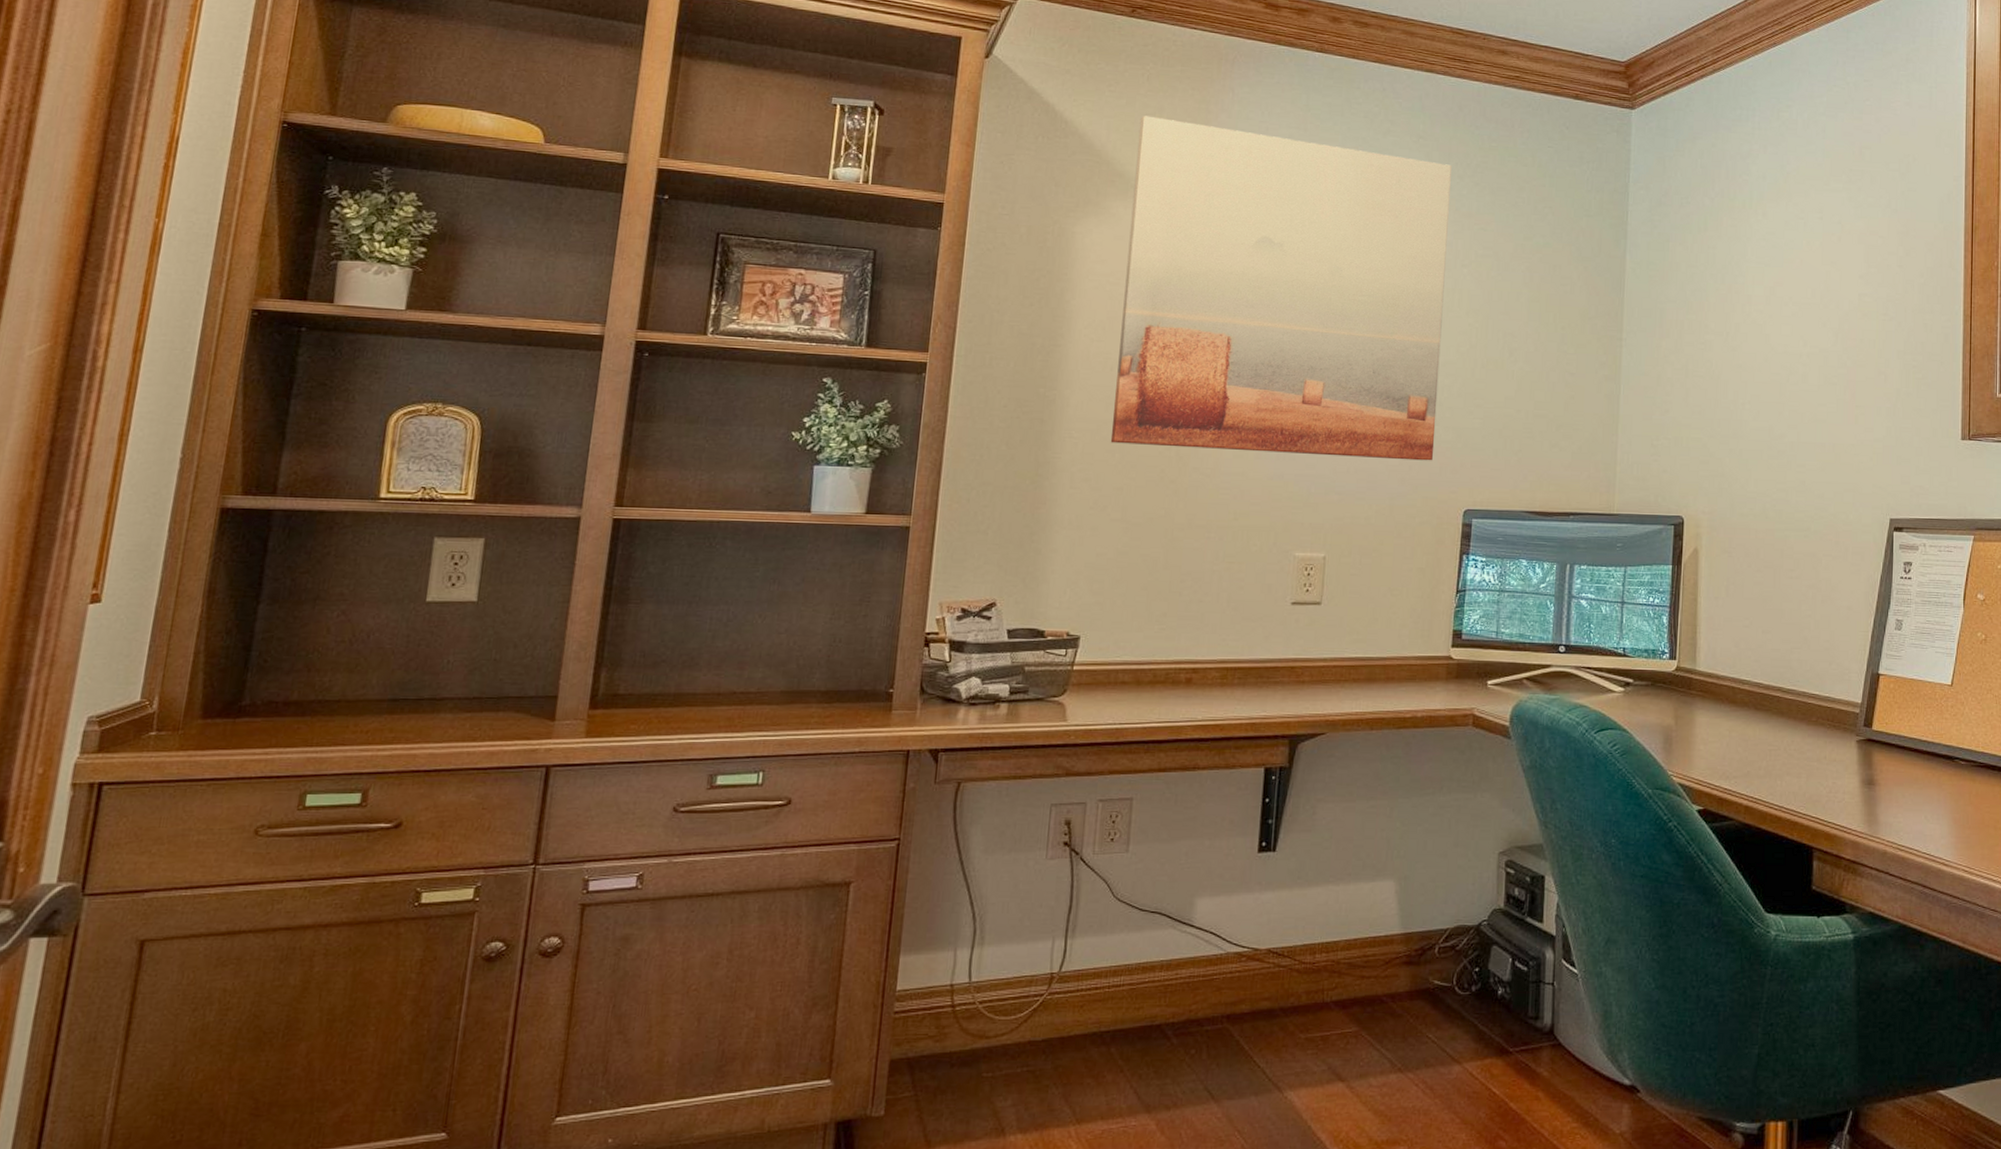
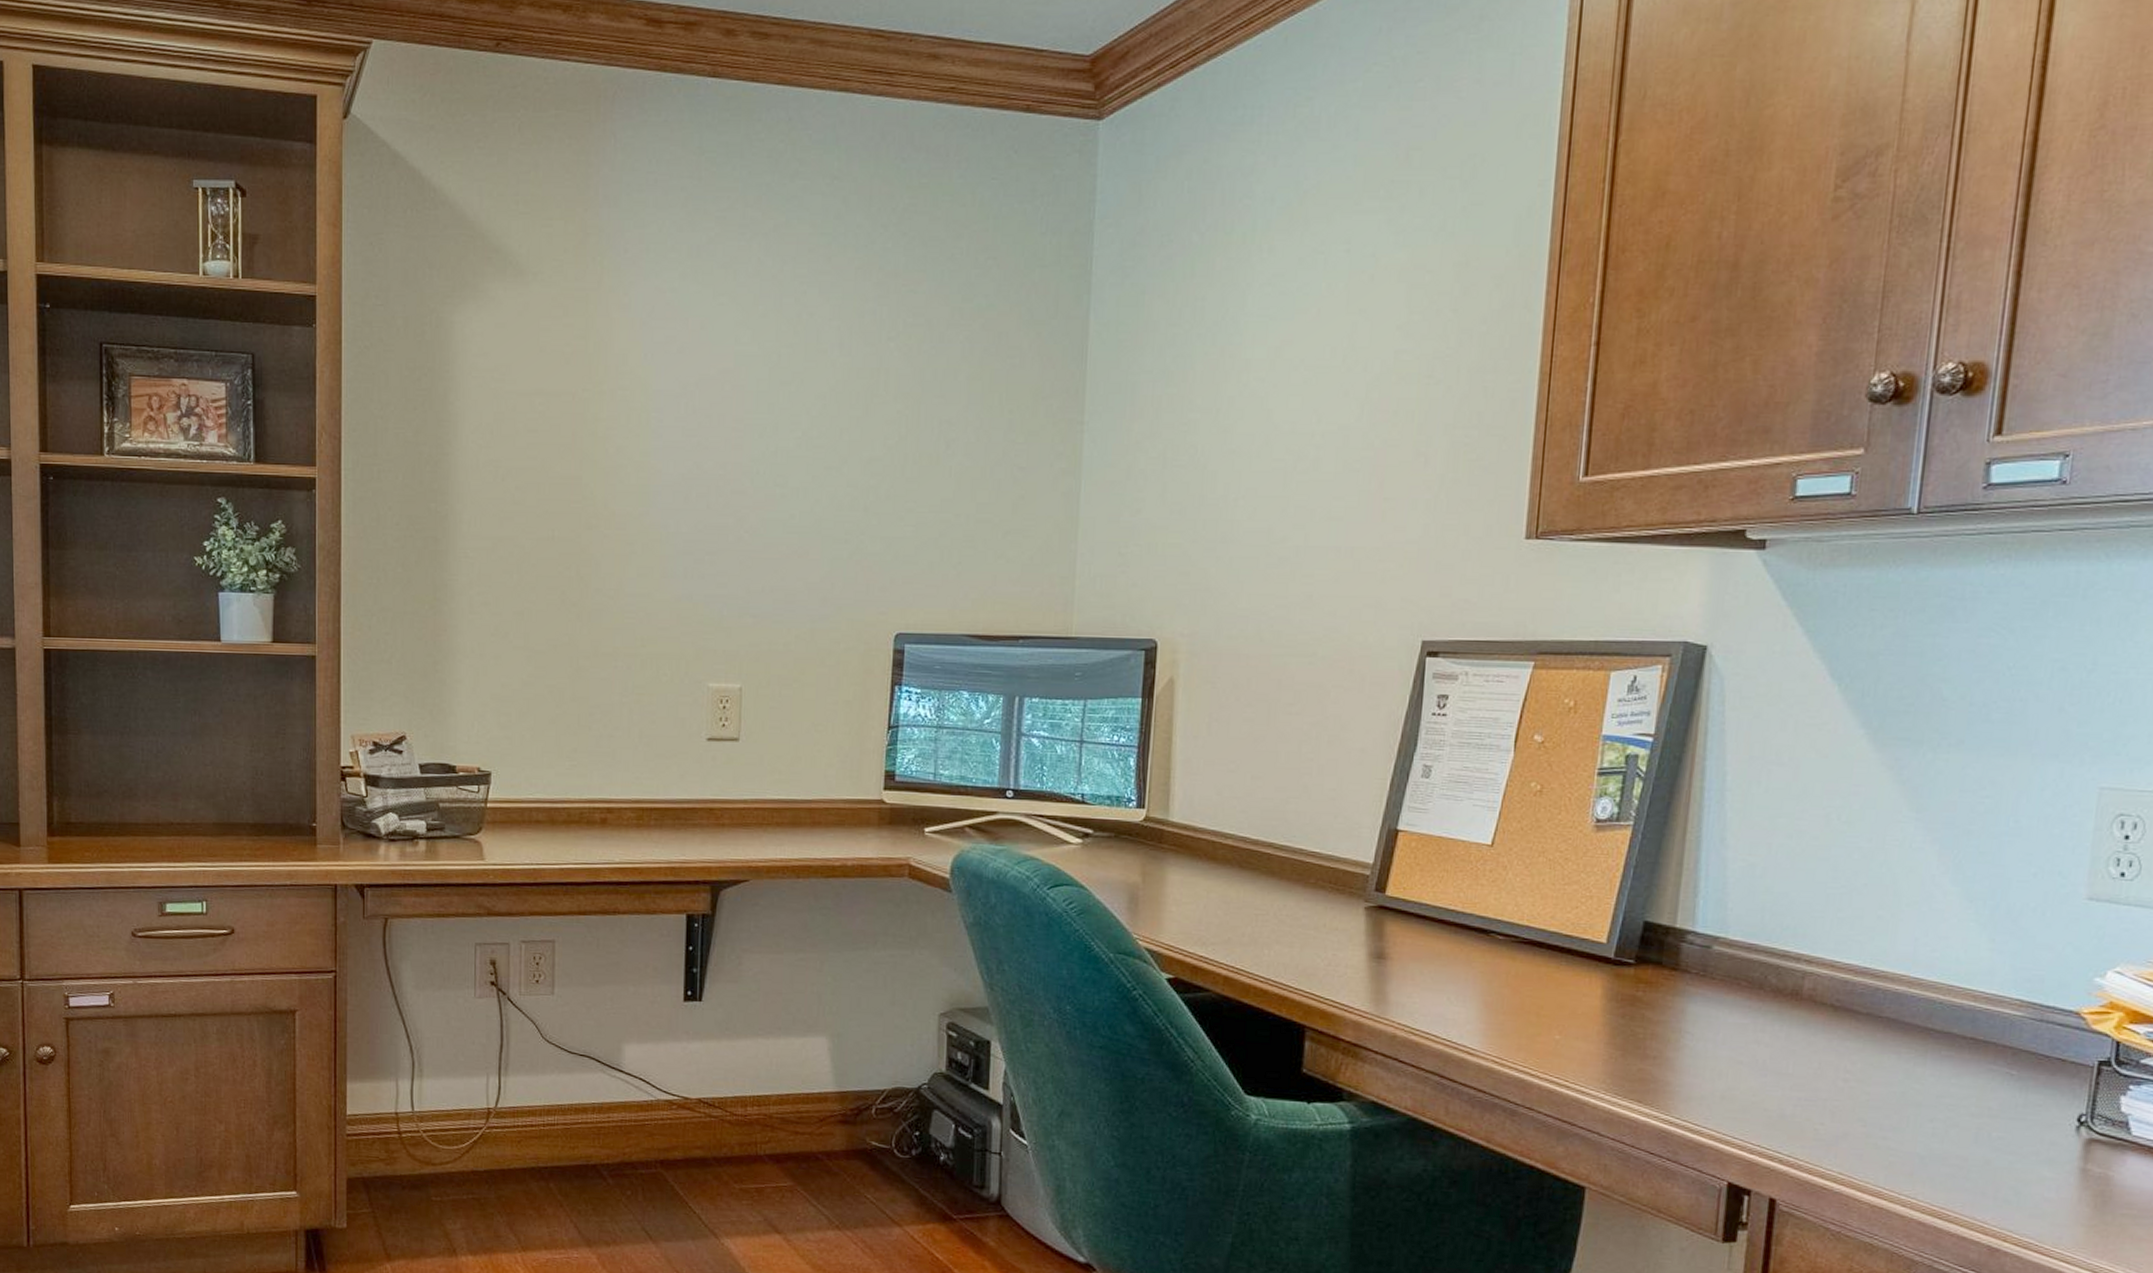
wall art: present [1110,115,1452,461] -> none [507,175,873,577]

